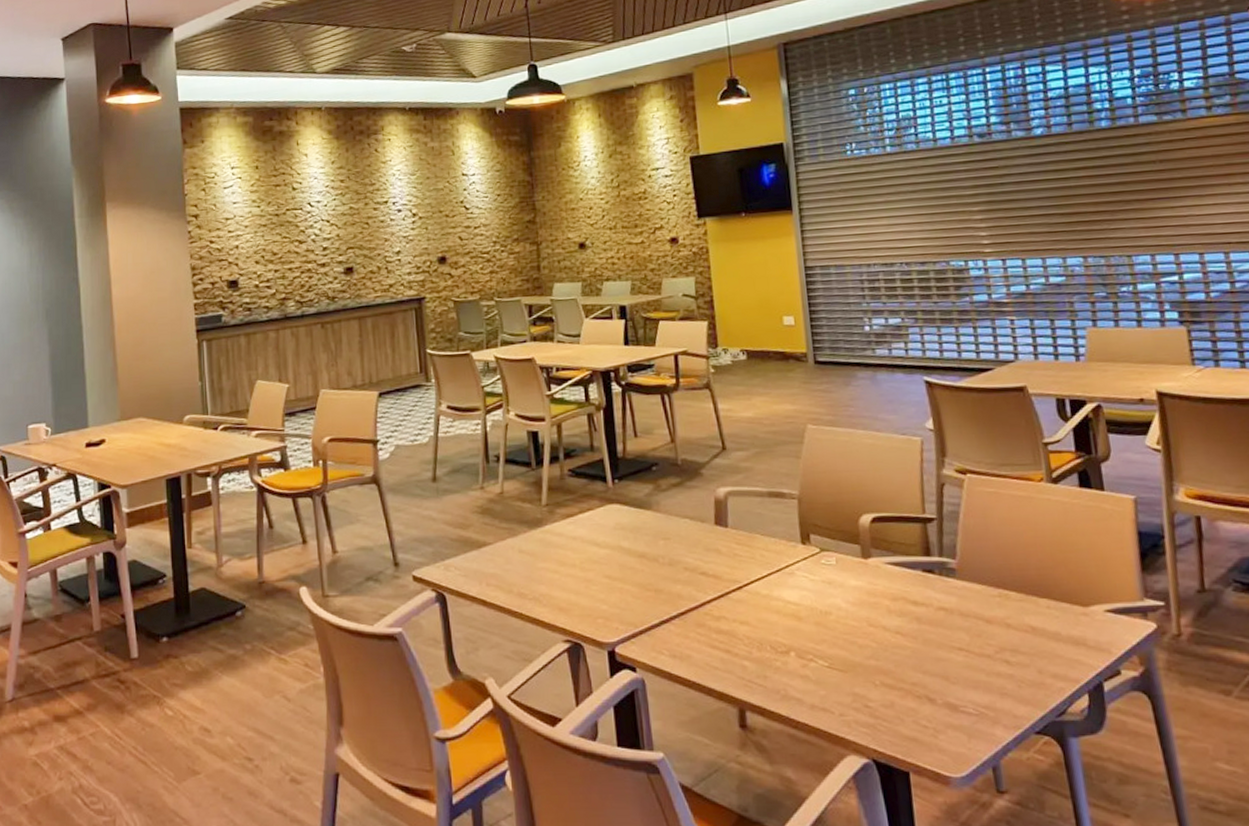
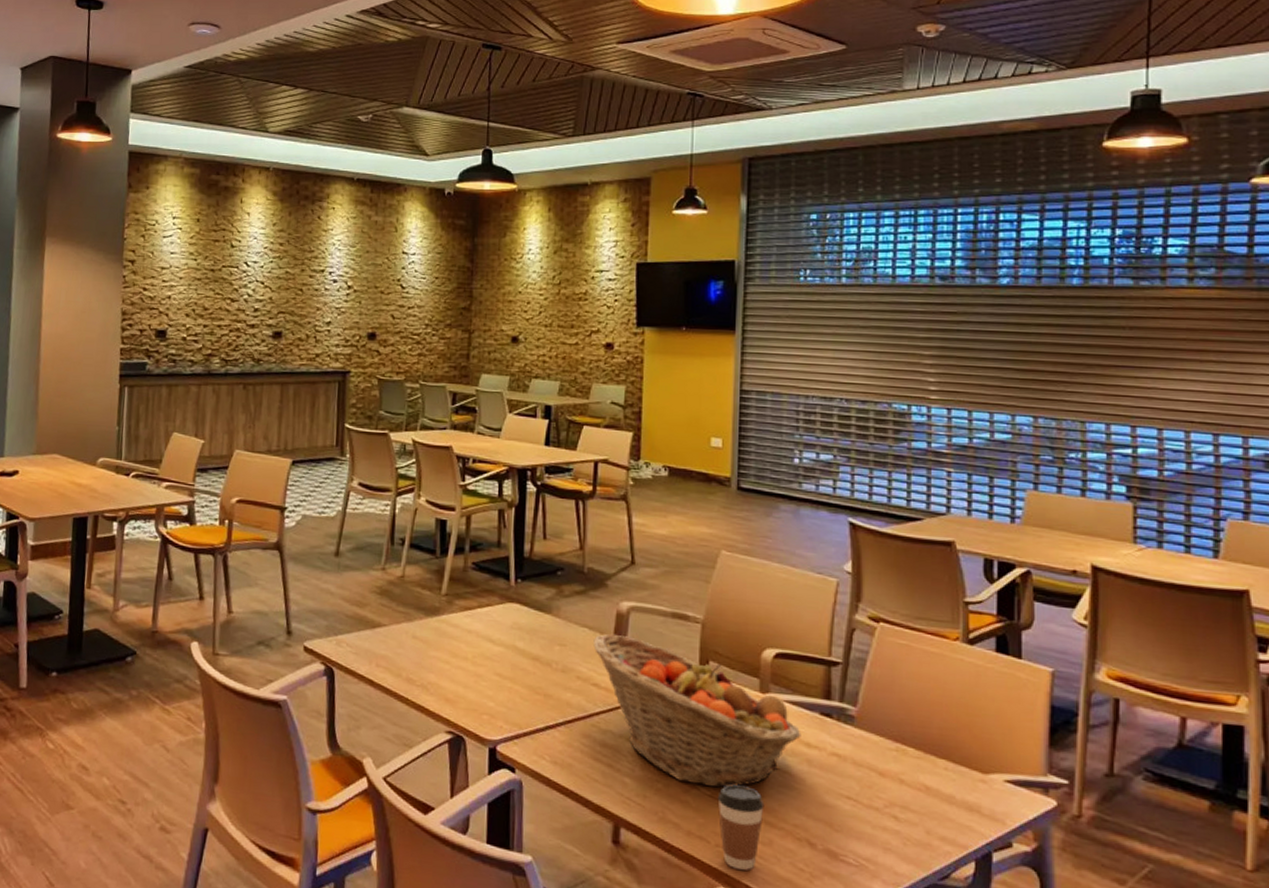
fruit basket: none [696,520,908,658] -> present [593,633,801,788]
coffee cup: none [835,652,882,735] -> present [717,784,765,870]

